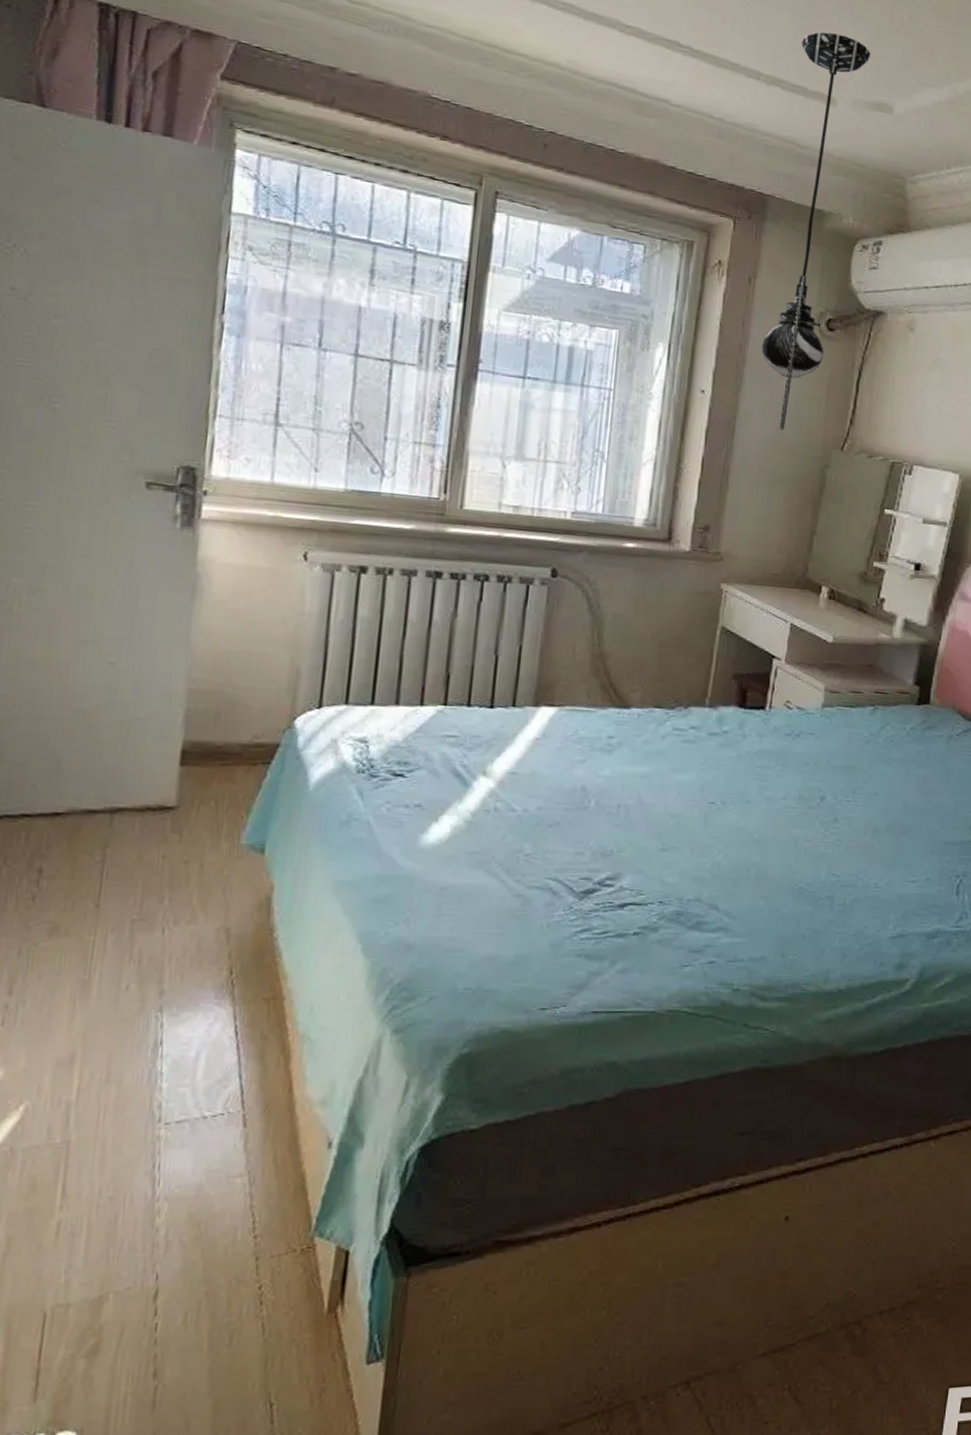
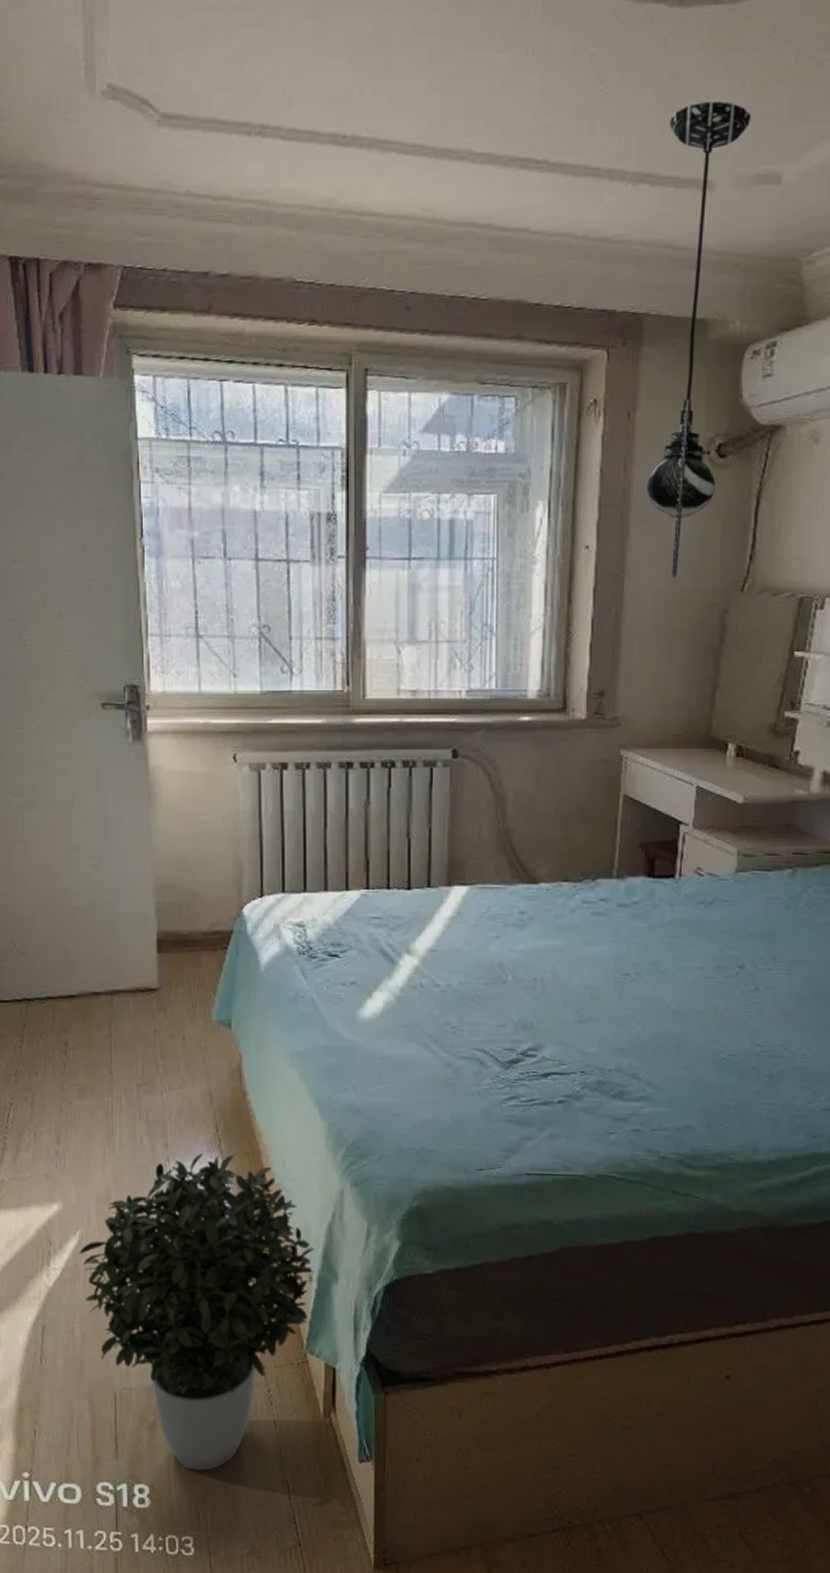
potted plant: none [18,1001,339,1403] -> present [79,1153,315,1471]

